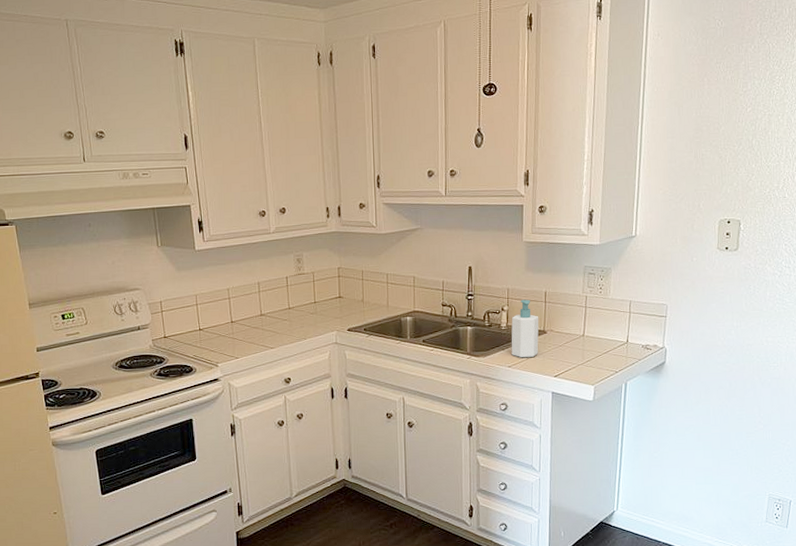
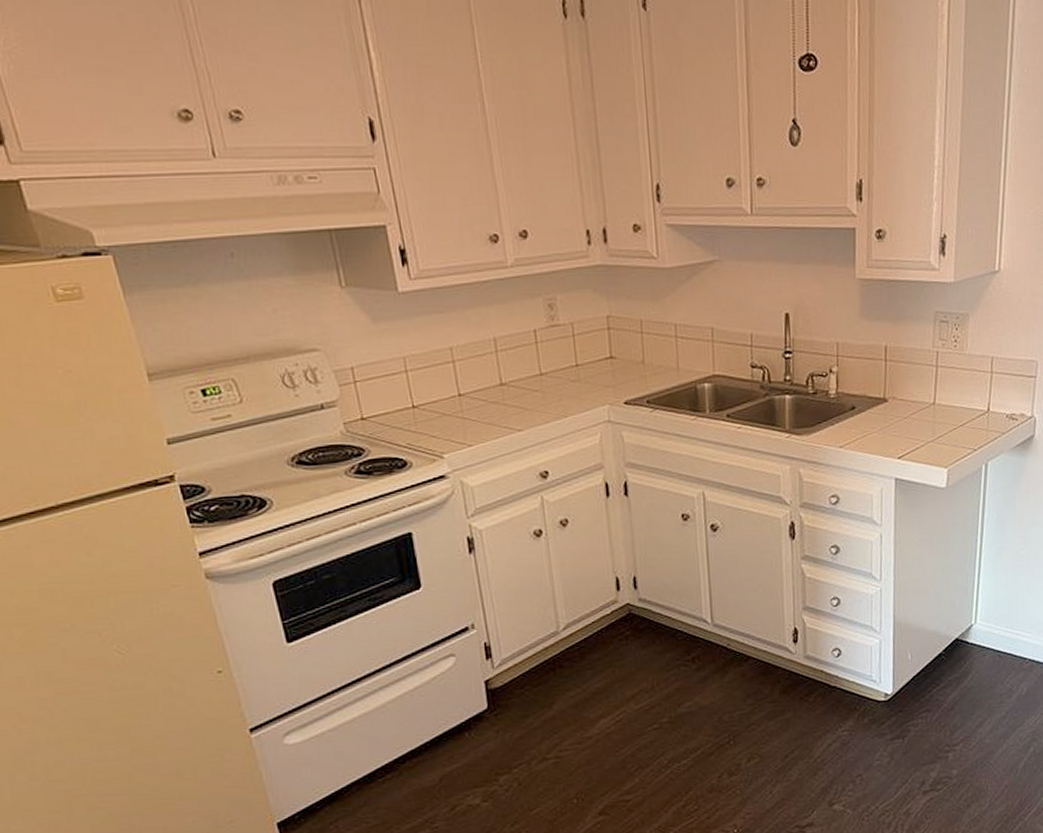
soap bottle: present [511,299,539,357] -> none [842,357,878,434]

